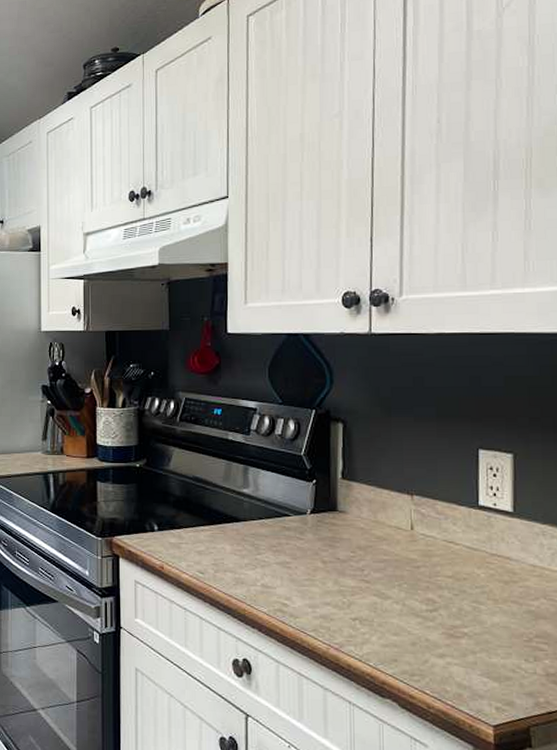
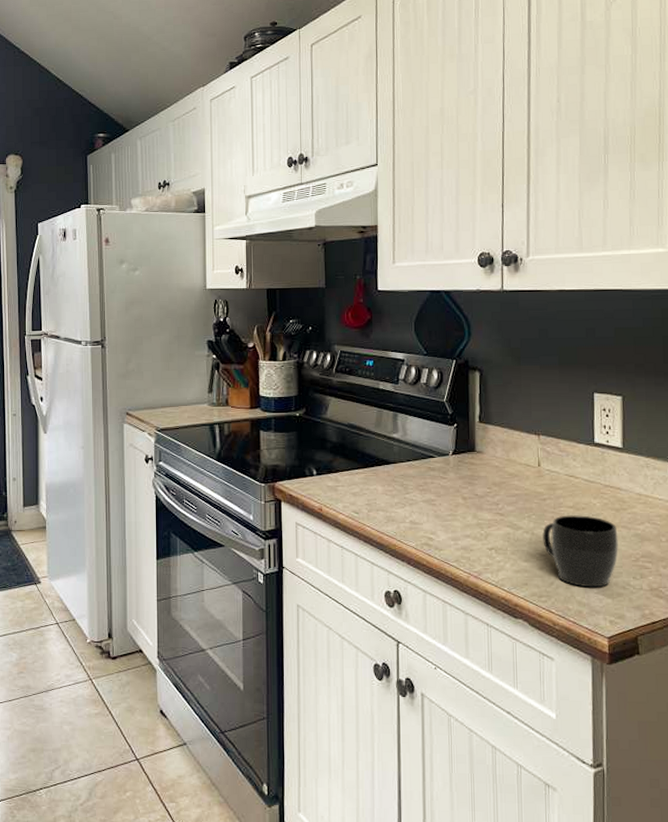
mug: none [415,585,507,669] -> present [542,515,618,588]

